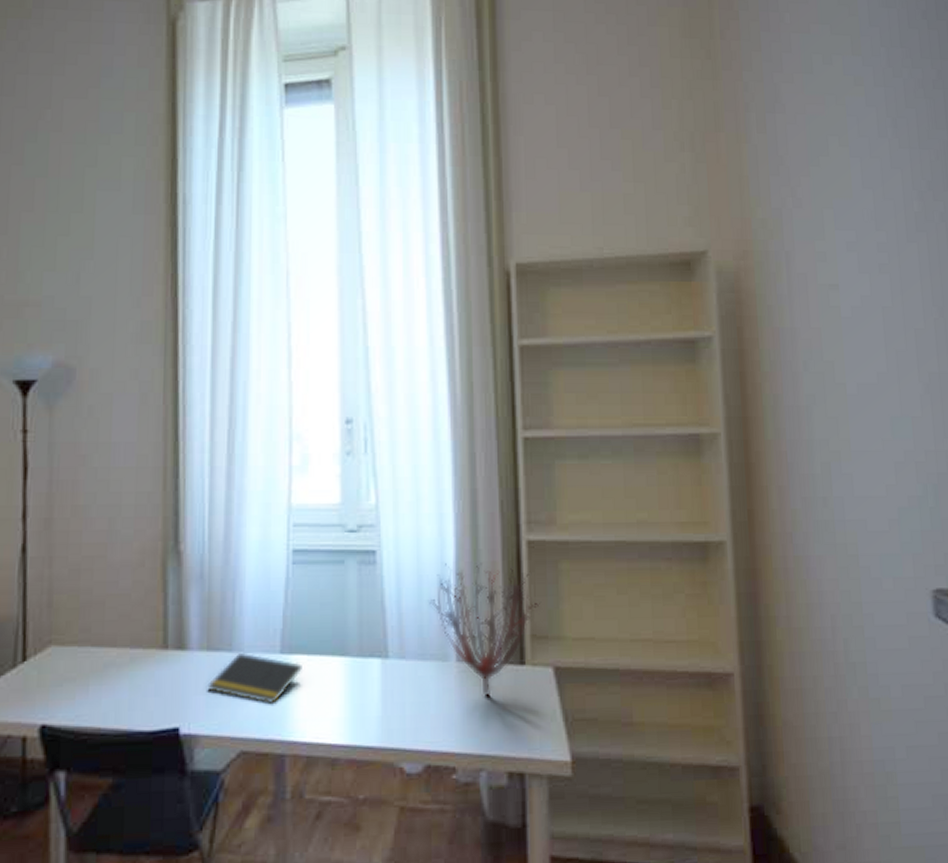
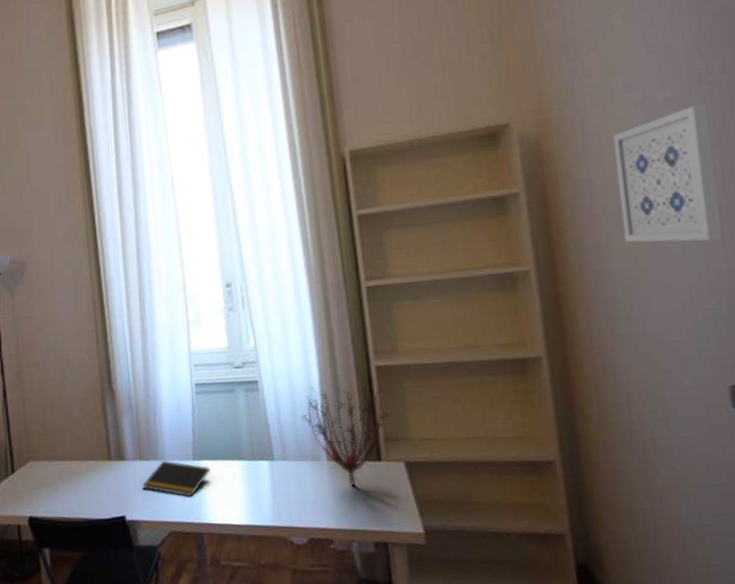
wall art: none [822,253,934,415] -> present [613,103,723,243]

